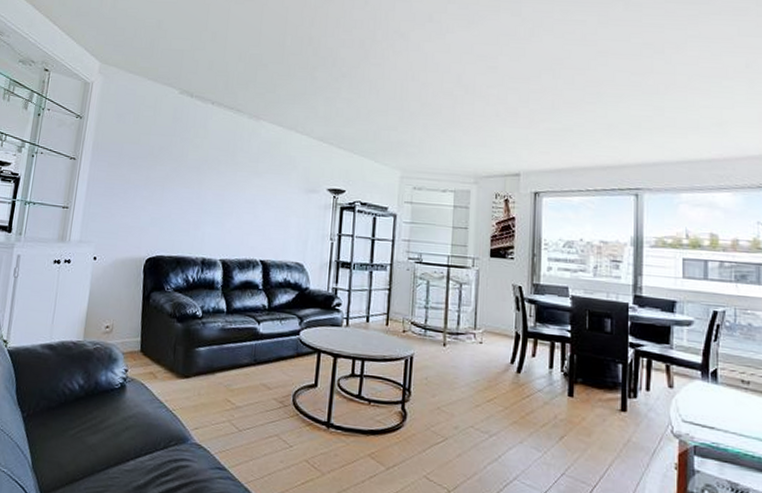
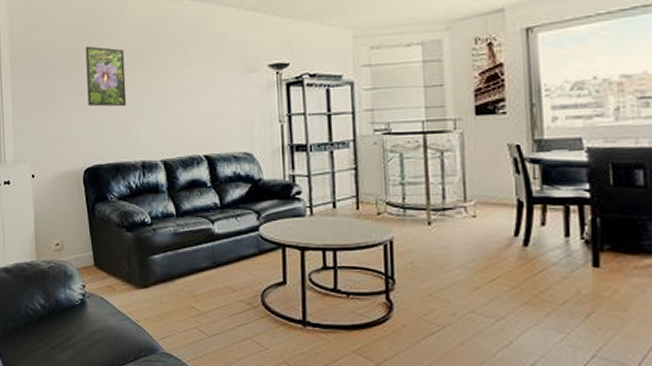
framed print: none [160,147,202,206] -> present [85,46,127,107]

